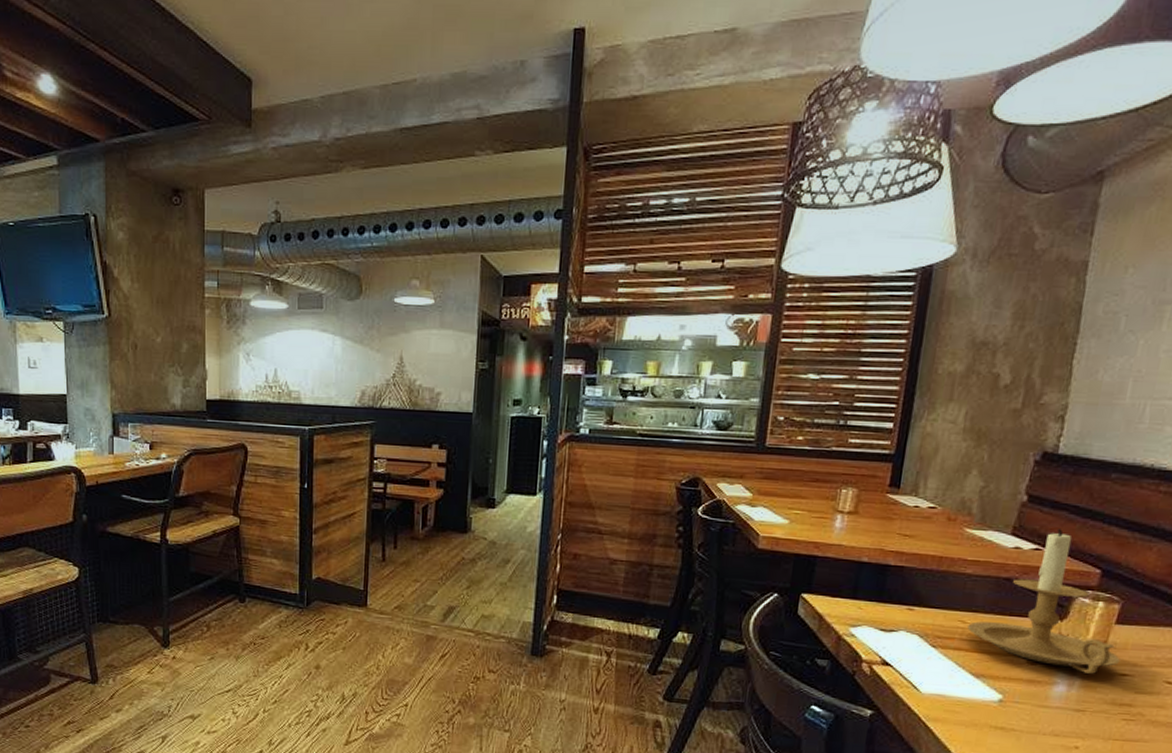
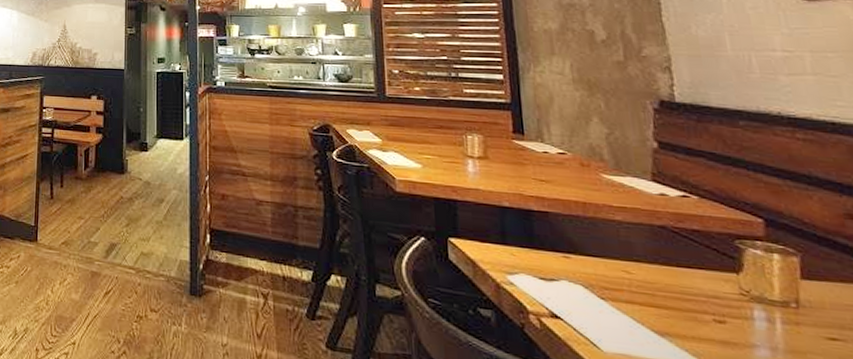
candle holder: present [967,529,1120,674] -> none [634,176,823,337]

